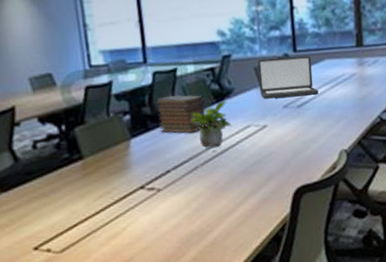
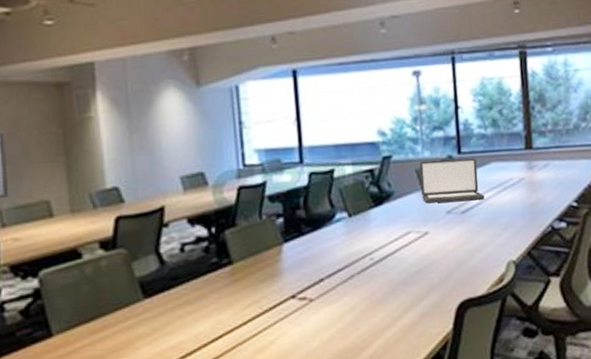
book stack: present [155,94,207,133] -> none [310,197,365,239]
potted plant: present [191,101,232,147] -> none [347,205,392,255]

